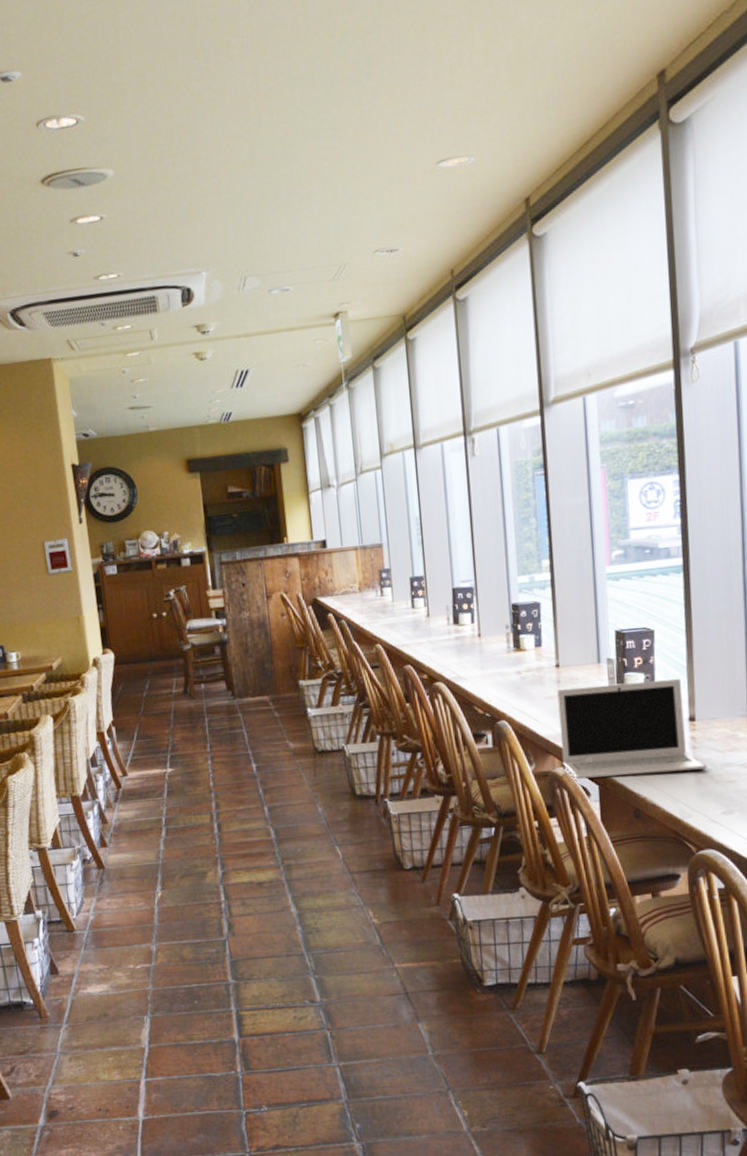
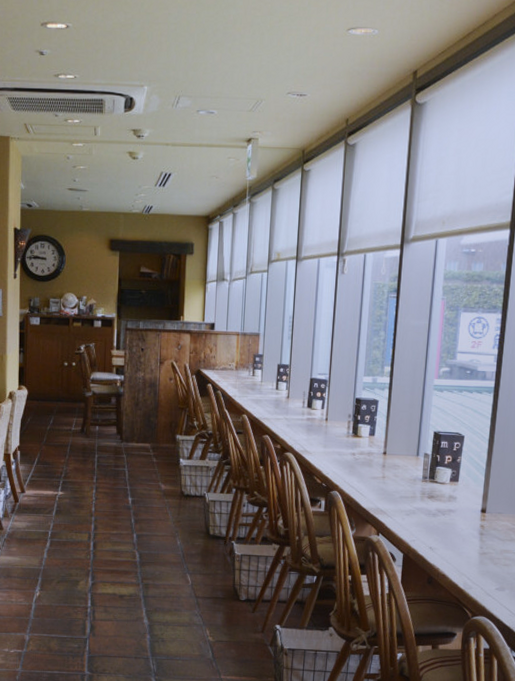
laptop: present [557,679,708,779] -> none [377,472,490,552]

